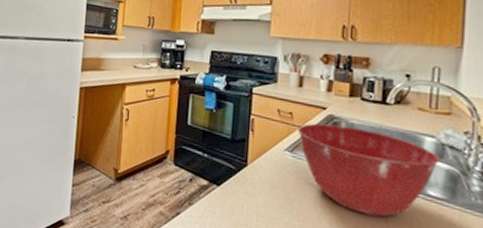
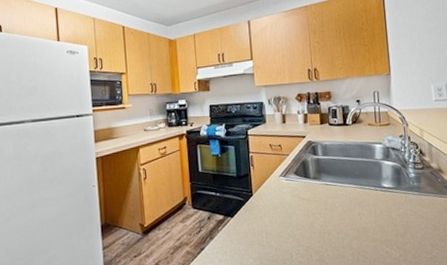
mixing bowl: present [298,123,439,218] -> none [287,147,387,213]

